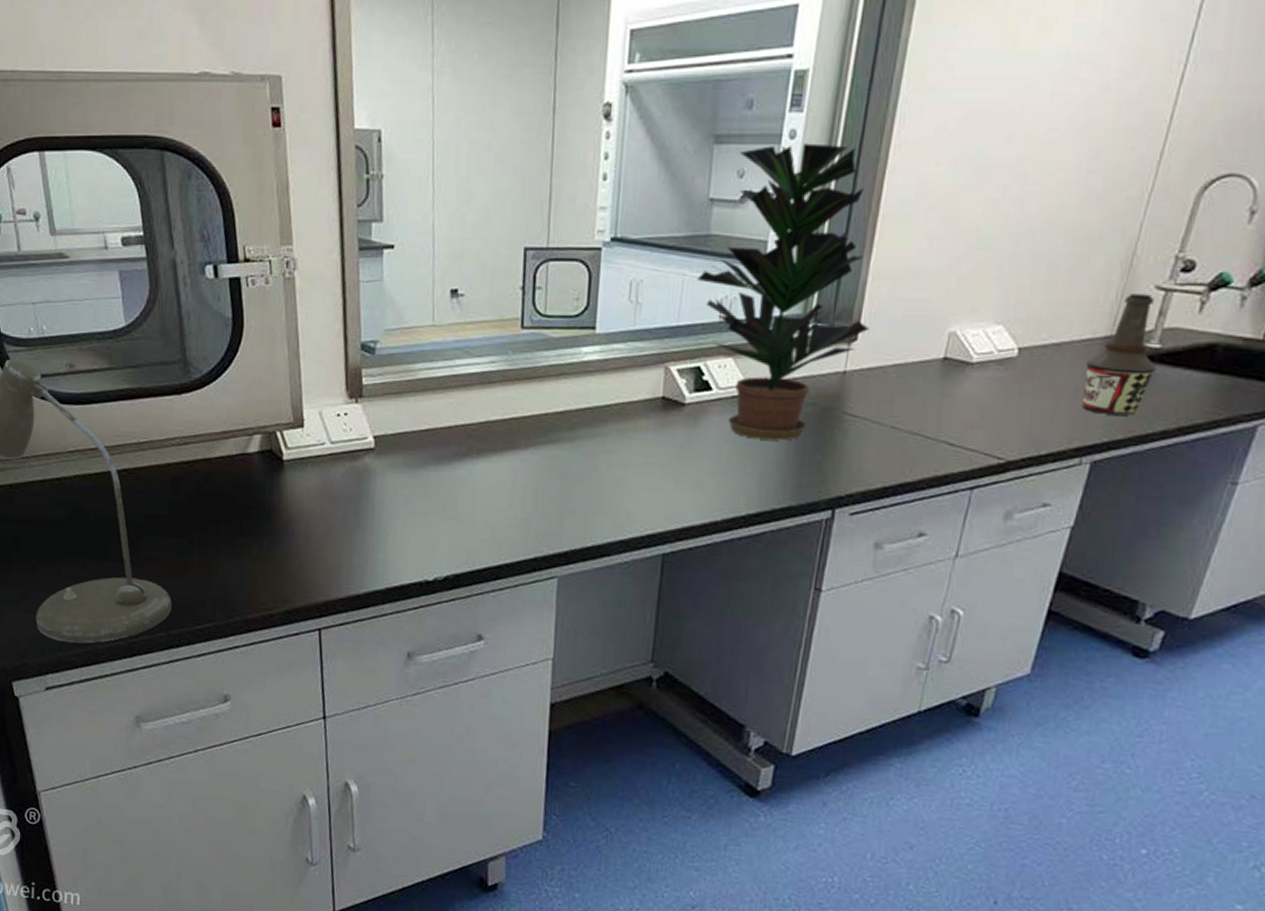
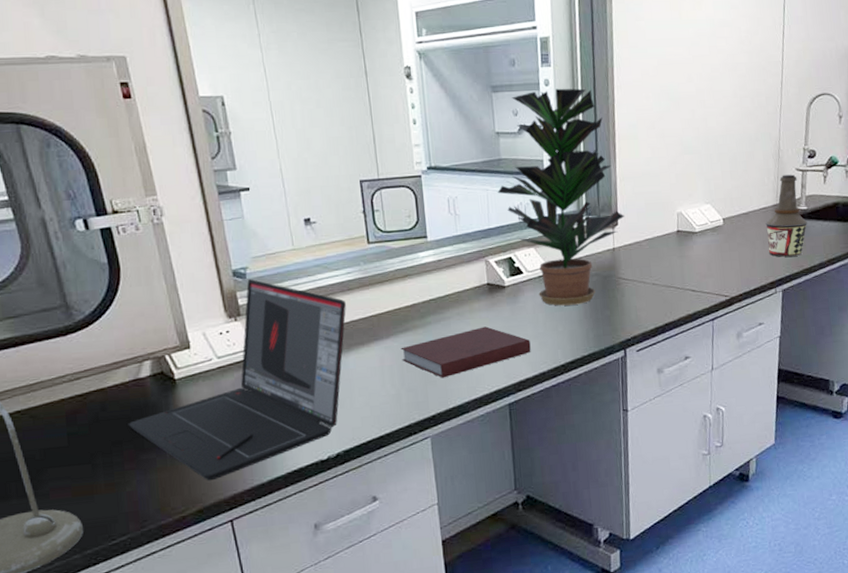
laptop: none [229,356,483,581] -> present [128,279,346,481]
notebook: none [539,451,705,509] -> present [401,326,531,378]

